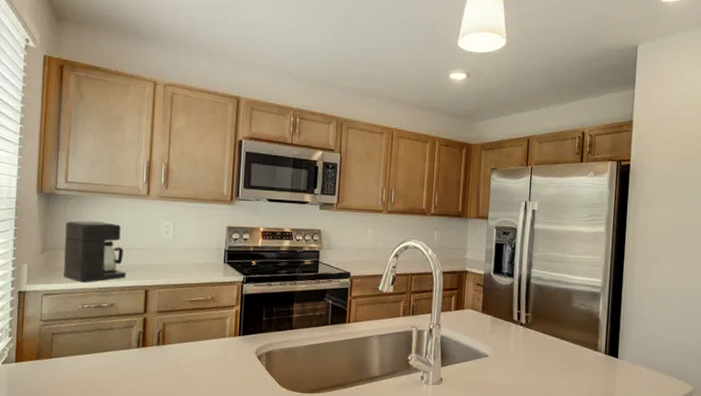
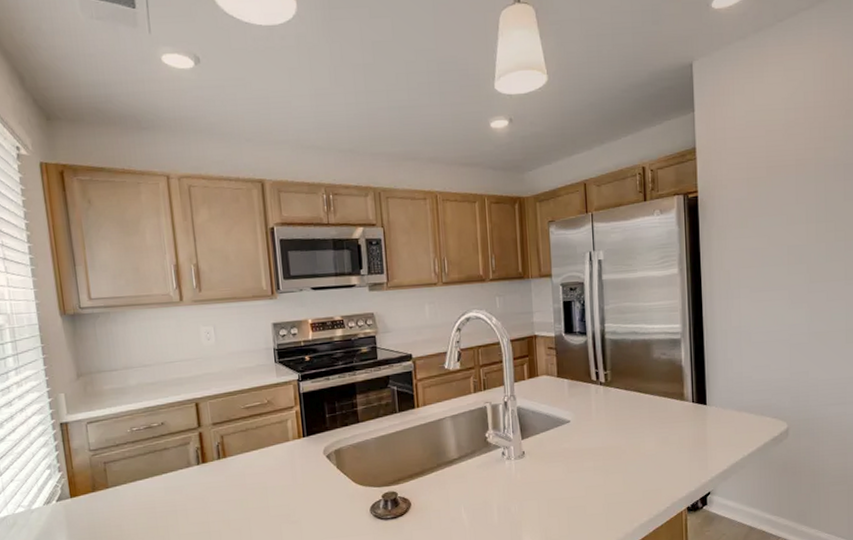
coffee maker: present [63,220,126,283] -> none [97,336,172,405]

